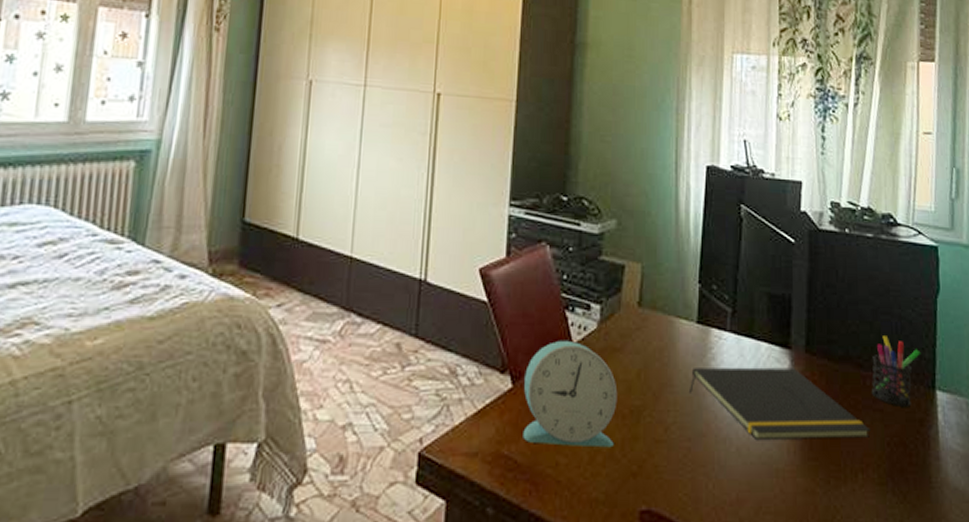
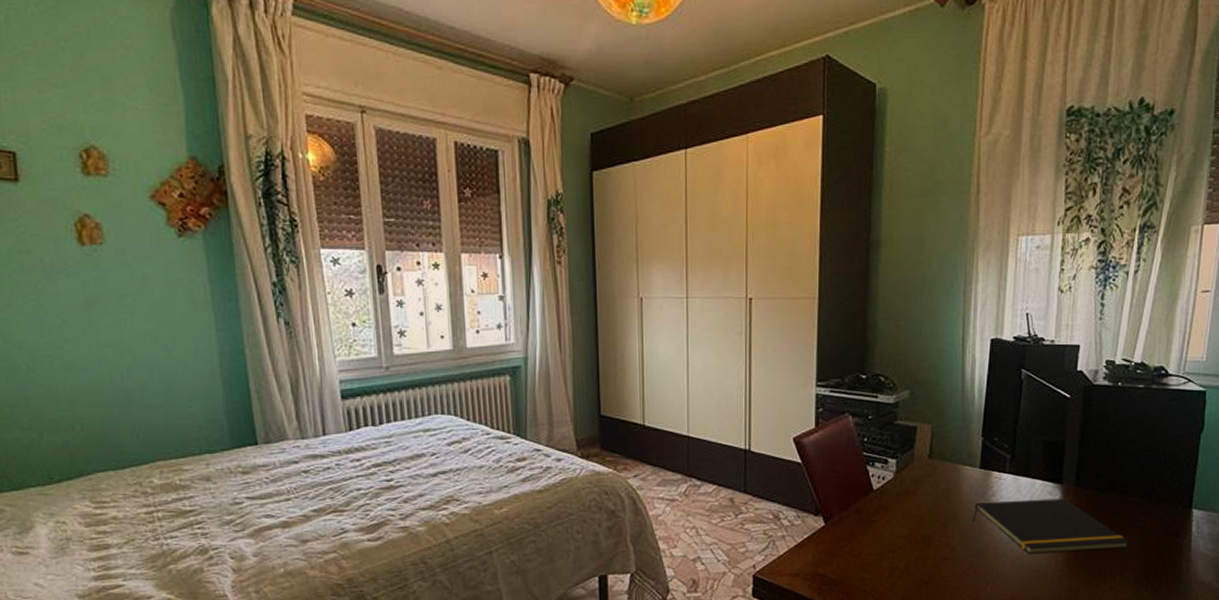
alarm clock: present [523,340,618,448] -> none [835,488,912,566]
pen holder: present [871,336,921,407] -> none [1132,468,1181,523]

